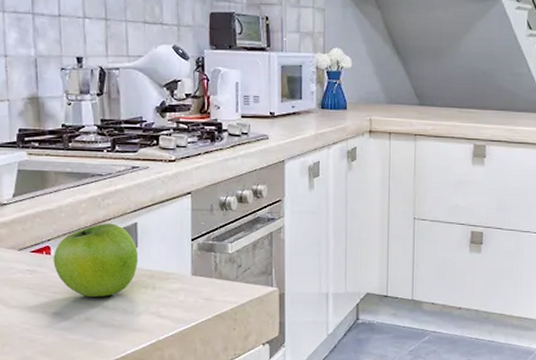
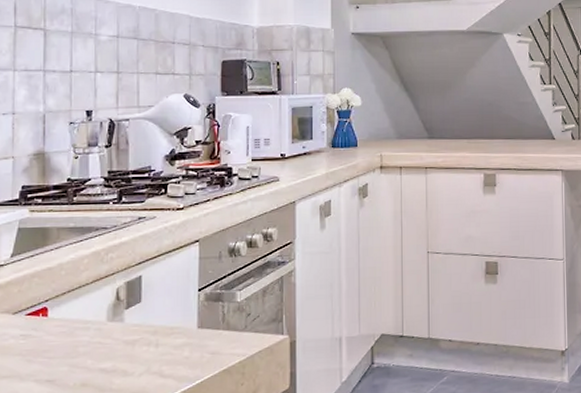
fruit: present [53,223,138,298] -> none [50,278,141,361]

